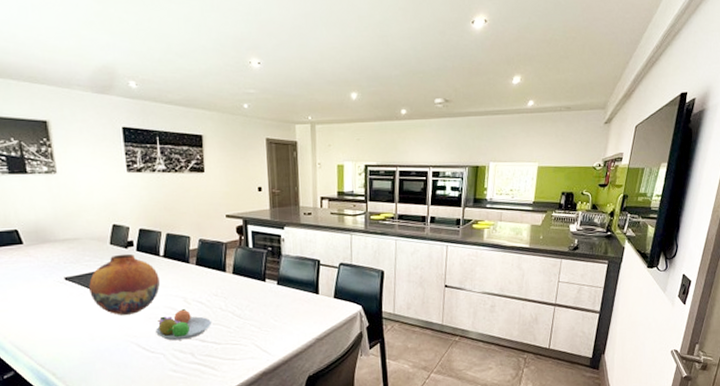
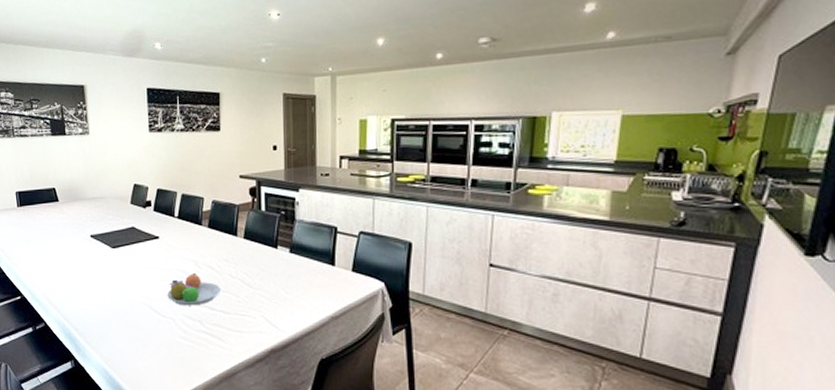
vase: present [89,253,160,315] -> none [111,213,173,275]

